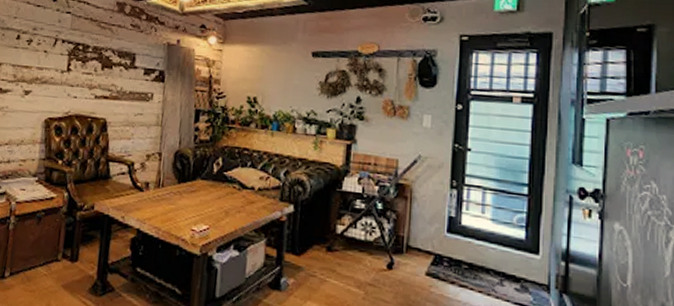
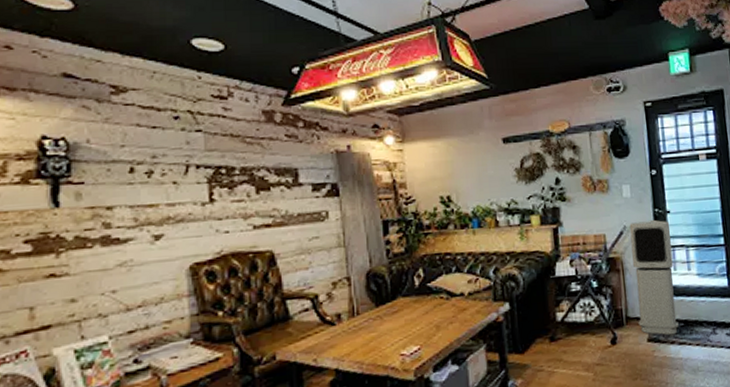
air purifier: none [418,153,469,275] -> present [629,219,679,336]

